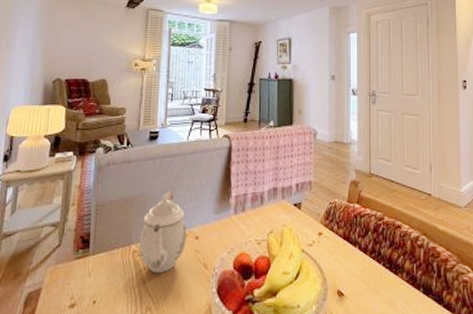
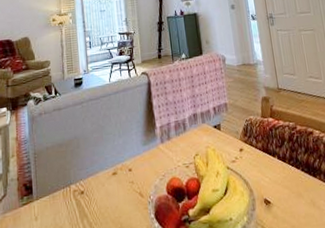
teapot: present [138,190,187,274] -> none [77,130,121,209]

